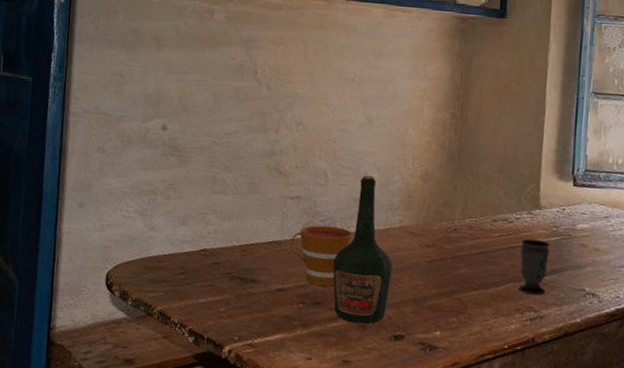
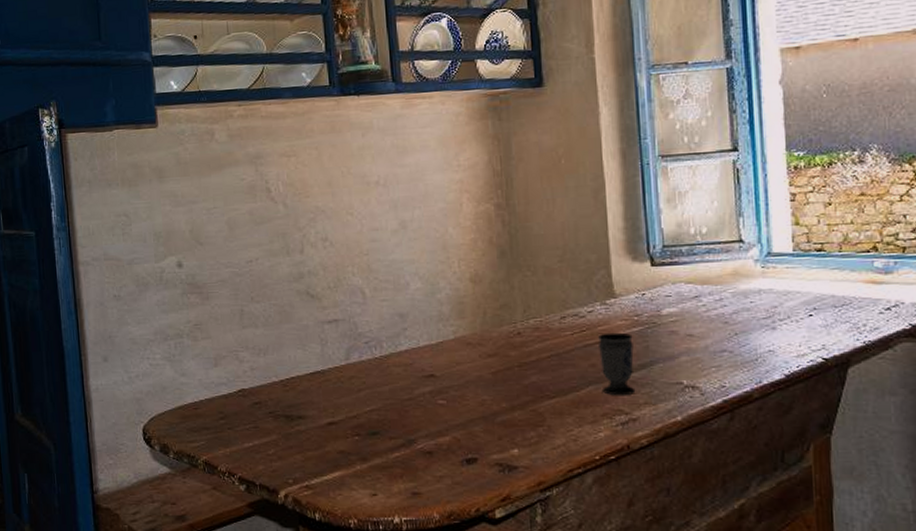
cup: present [290,225,352,287] -> none [334,347,402,414]
bottle: present [333,175,393,324] -> none [385,286,454,451]

